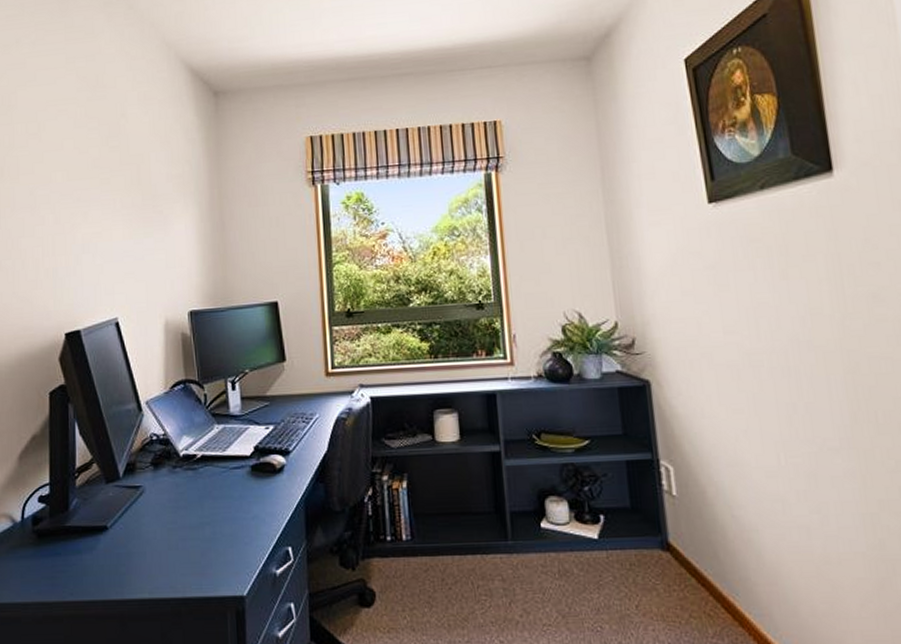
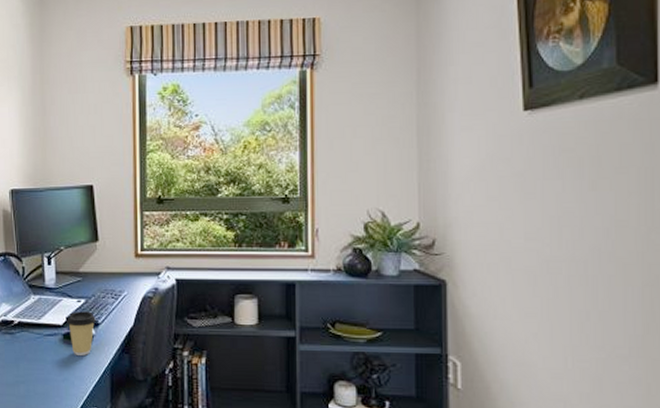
coffee cup: none [254,438,286,488] -> present [67,311,96,355]

